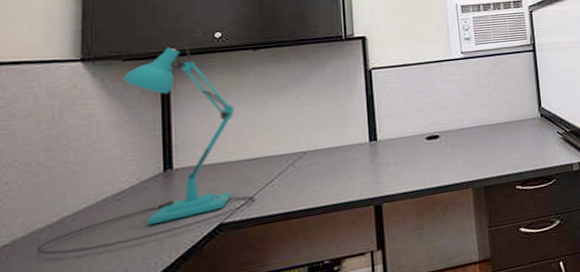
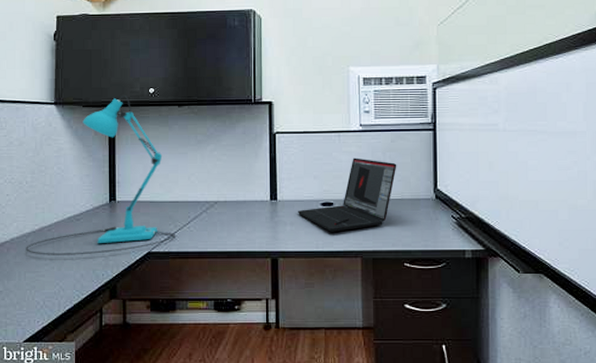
laptop: none [401,85,502,166] -> present [298,158,397,232]

